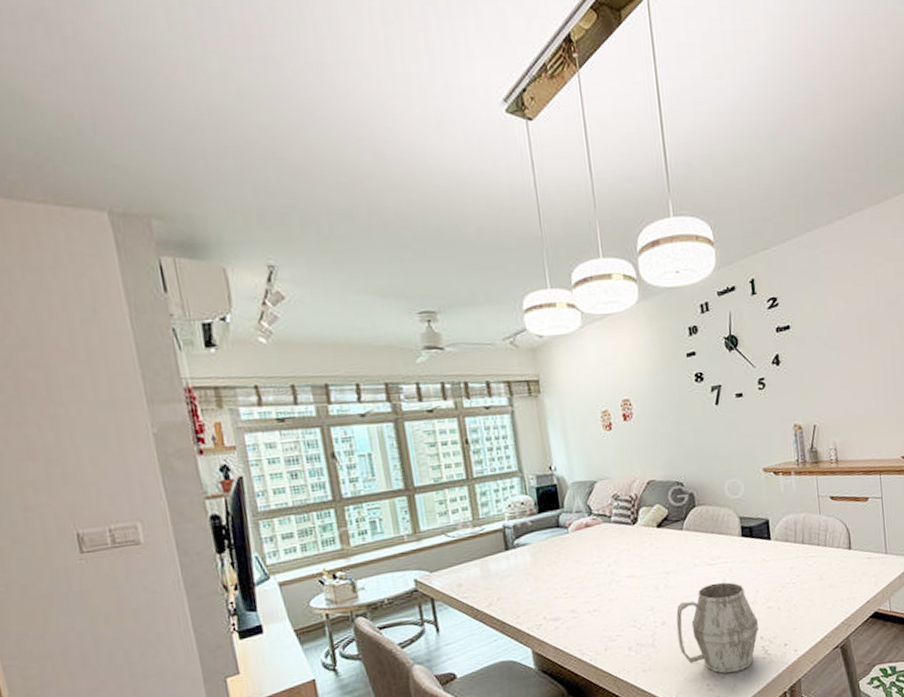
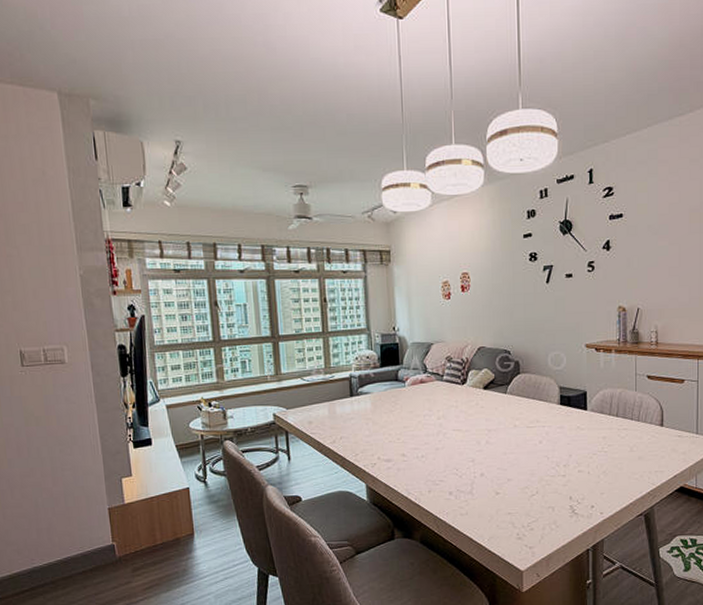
mug: present [676,582,759,674] -> none [493,444,568,526]

